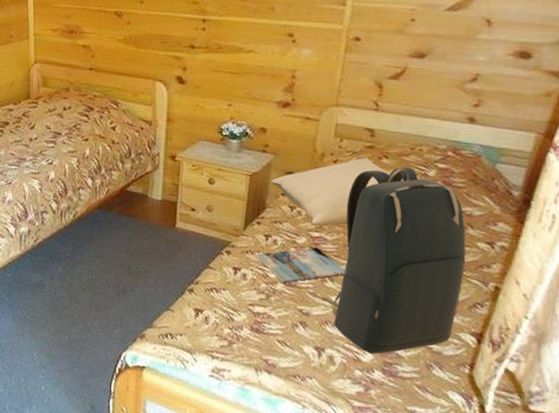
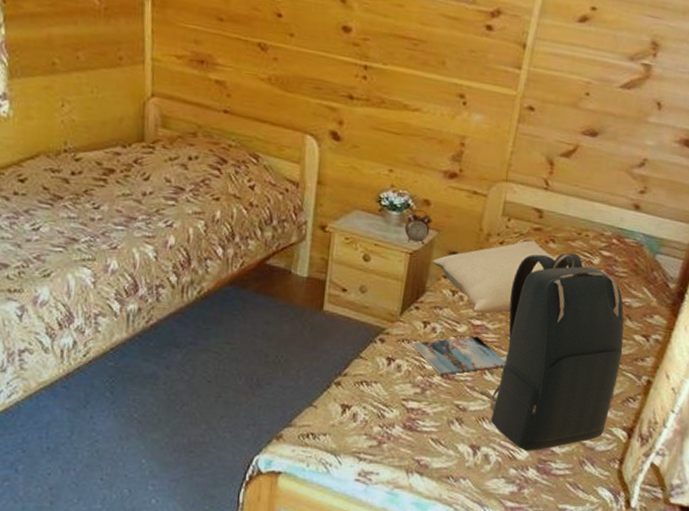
alarm clock: none [244,137,268,167] -> present [404,210,431,244]

